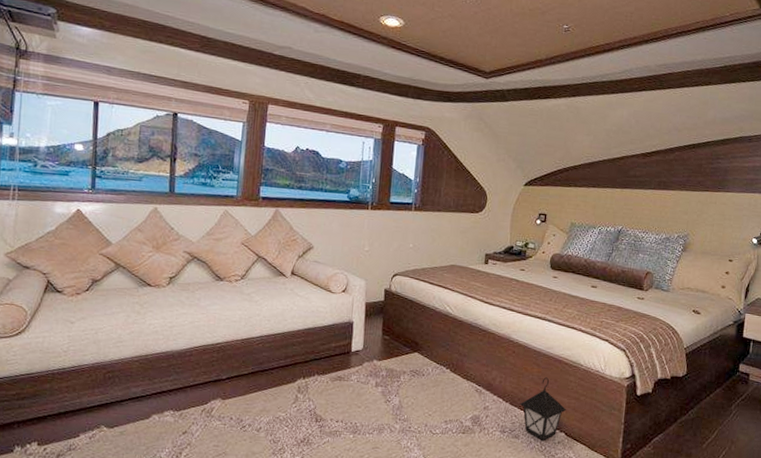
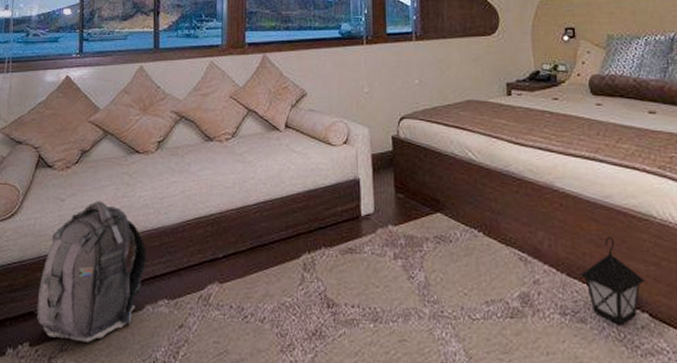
backpack: none [43,325,155,444] -> present [35,201,147,342]

